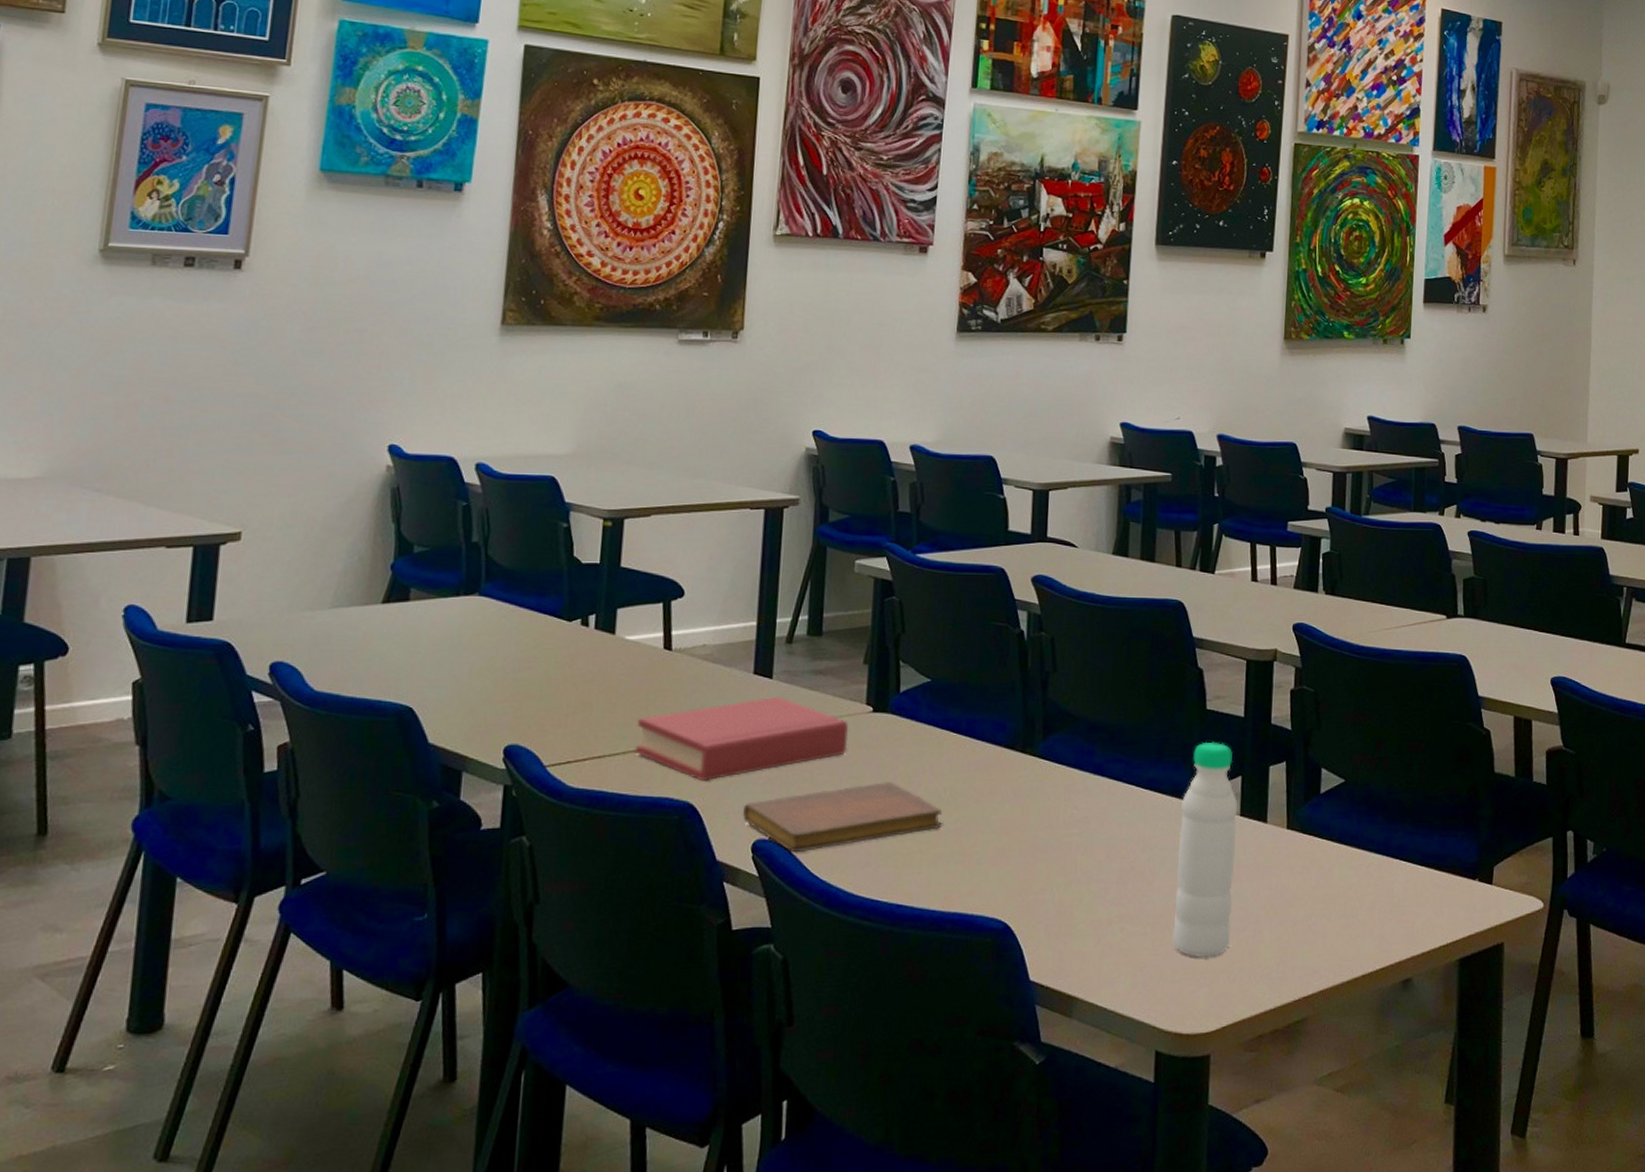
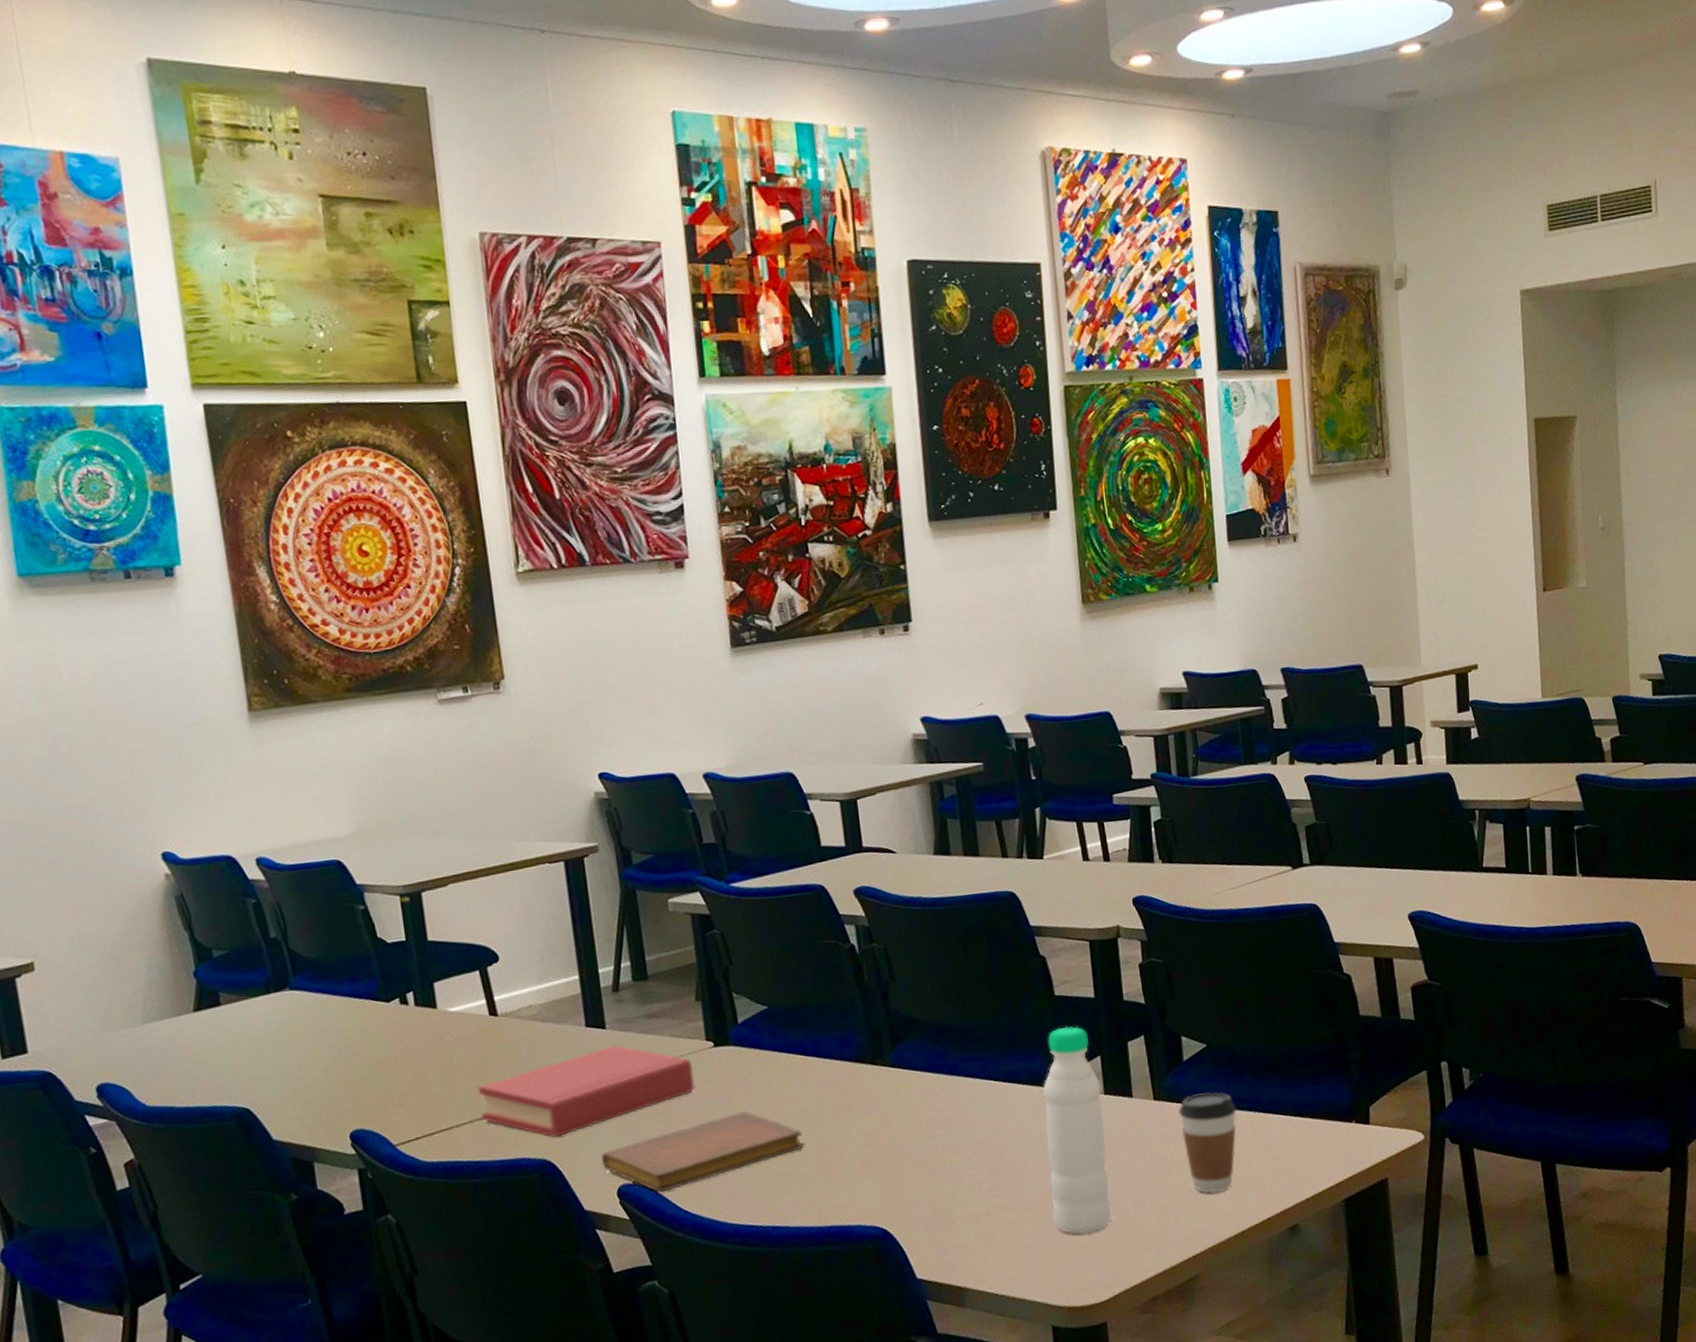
coffee cup: none [1309,829,1366,933] -> present [1178,1092,1237,1193]

